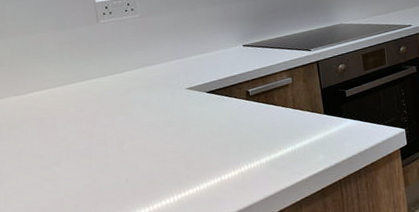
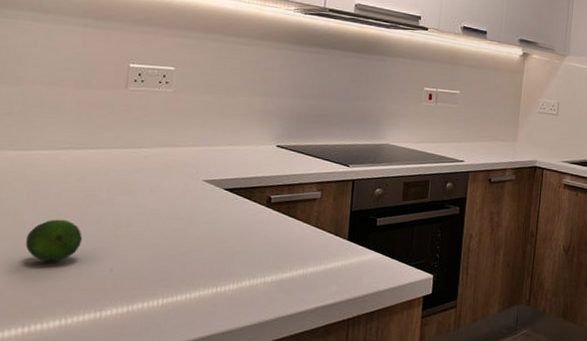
fruit: none [47,146,96,185] -> present [25,219,83,262]

